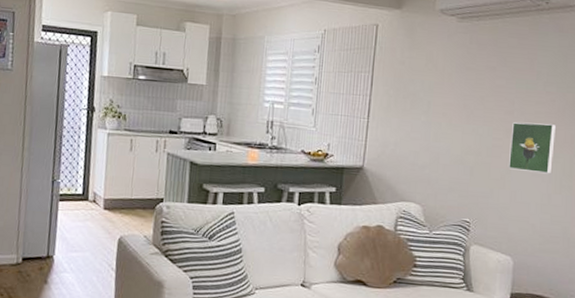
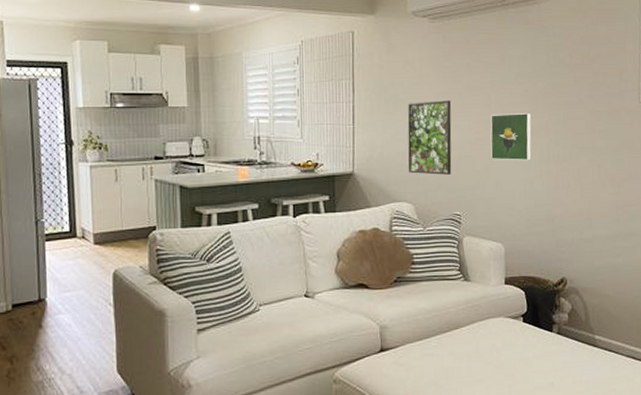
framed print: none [419,102,471,180] -> present [407,100,452,175]

